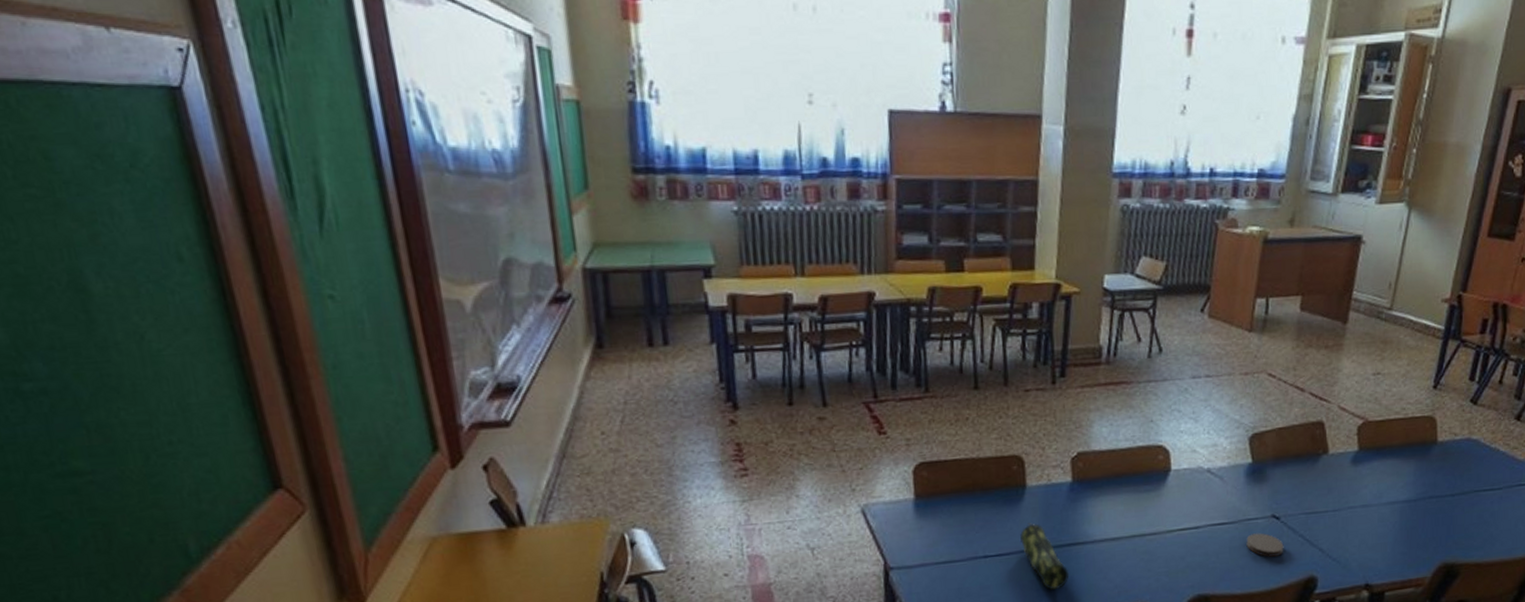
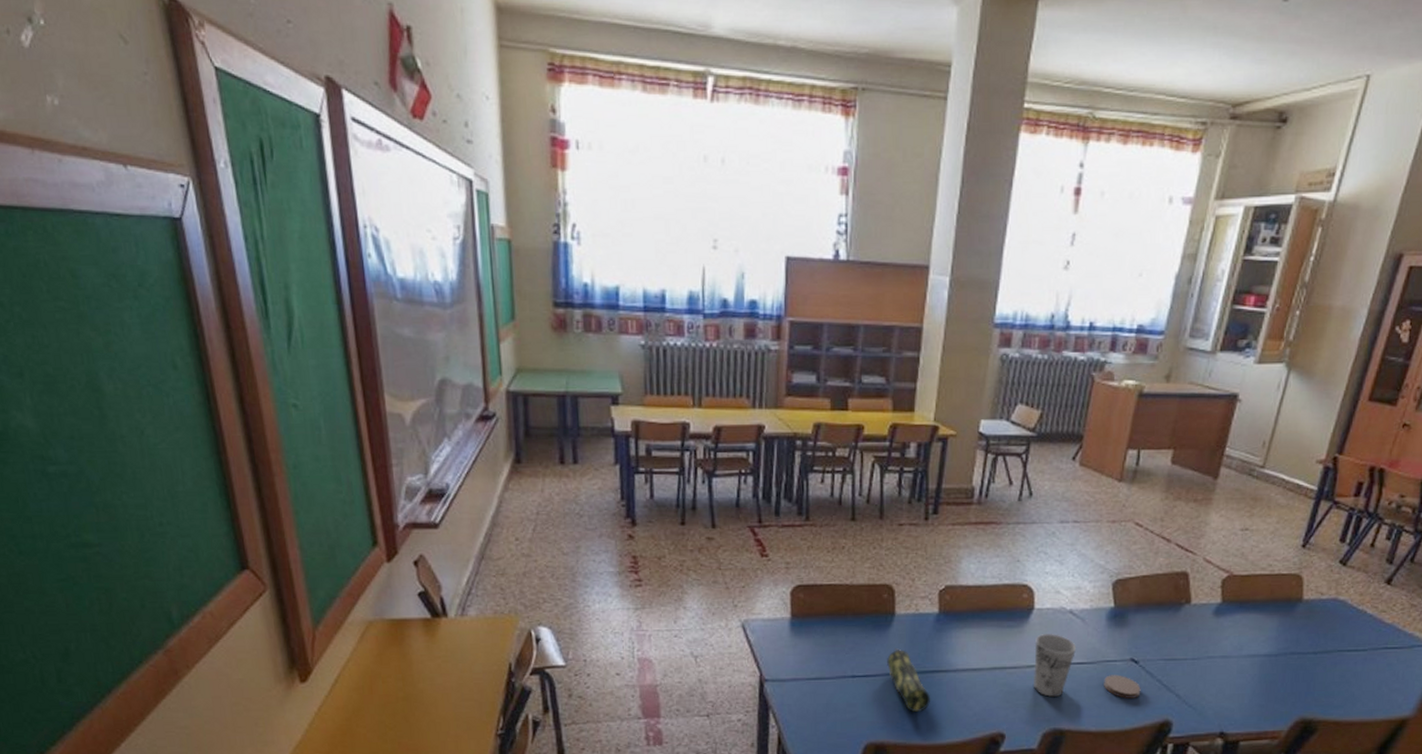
cup: none [1173,494,1217,563] -> present [1034,633,1077,698]

